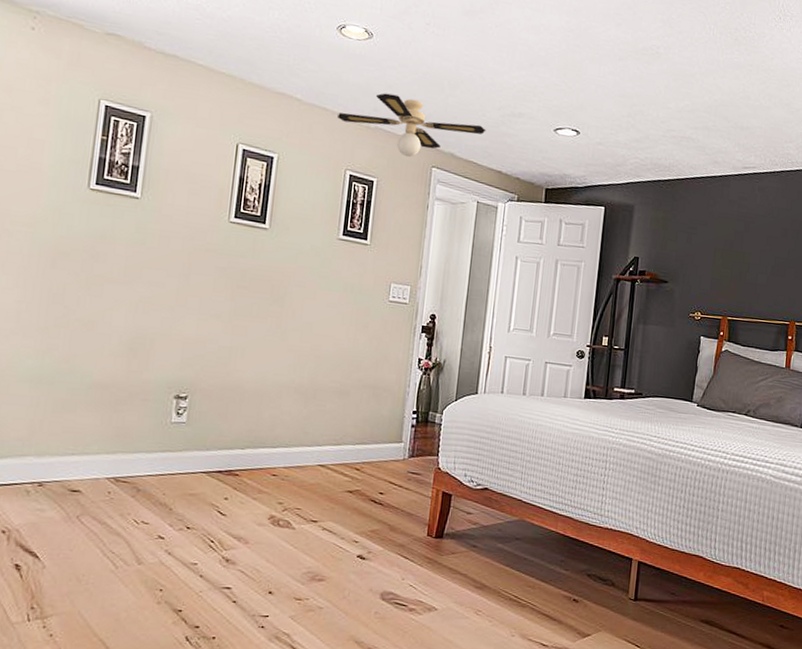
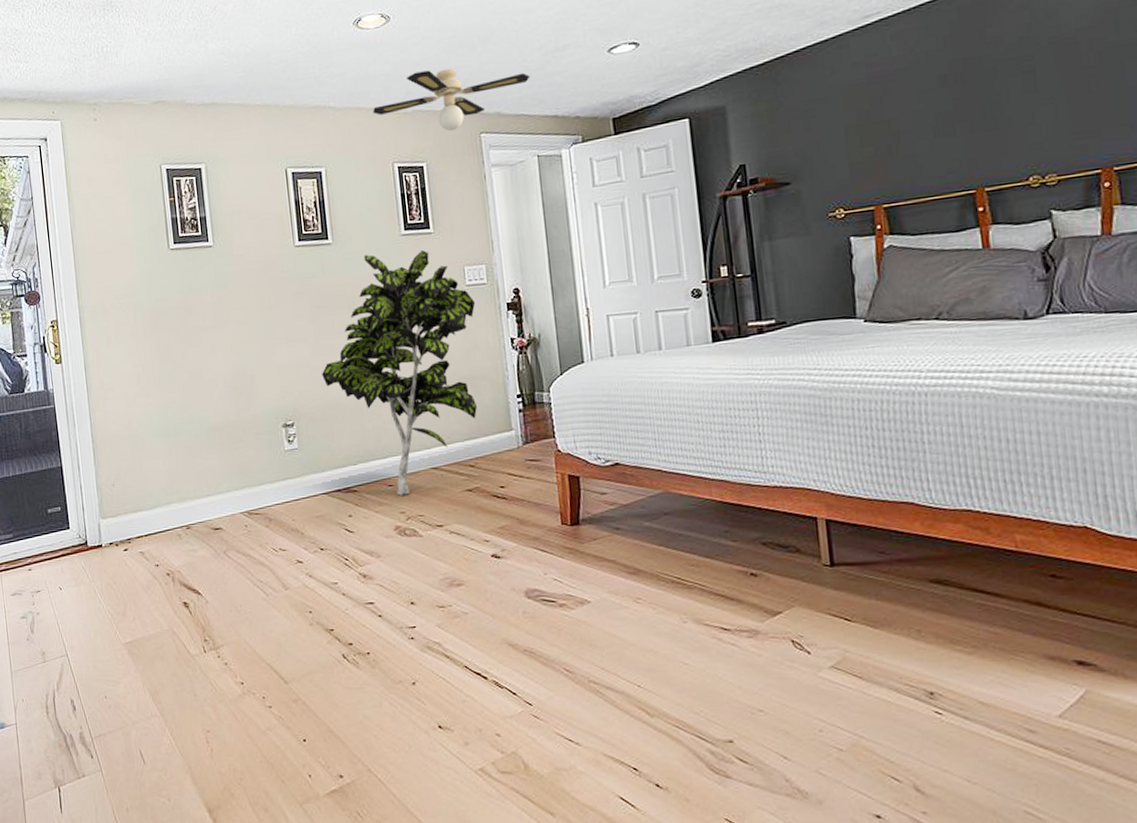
indoor plant: none [228,249,394,487] -> present [322,250,477,496]

